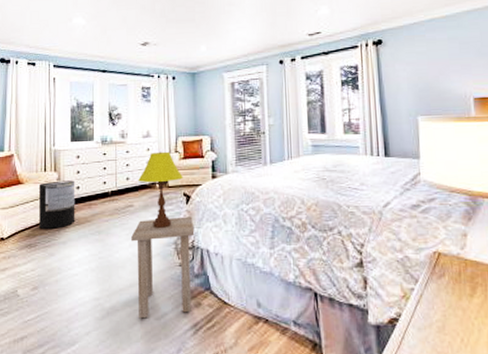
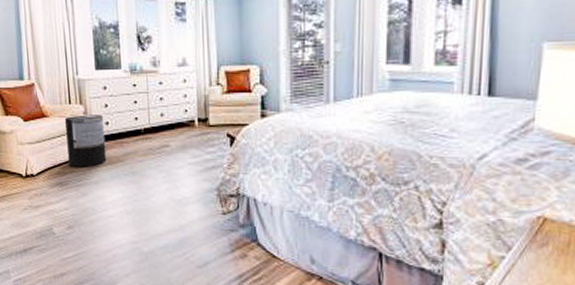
side table: present [131,216,195,319] -> none [168,160,240,266]
table lamp: present [138,151,183,228] -> none [174,83,226,172]

